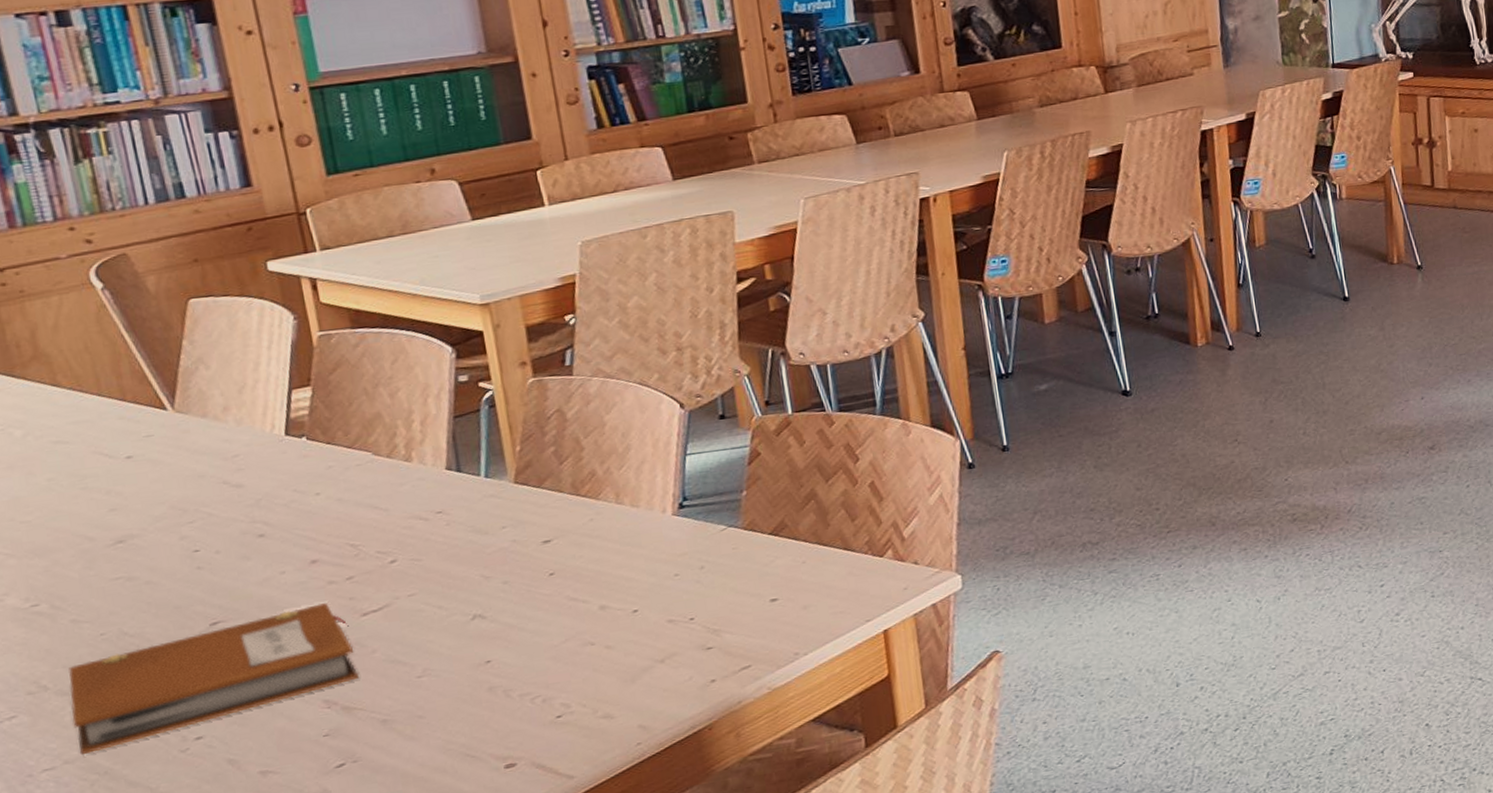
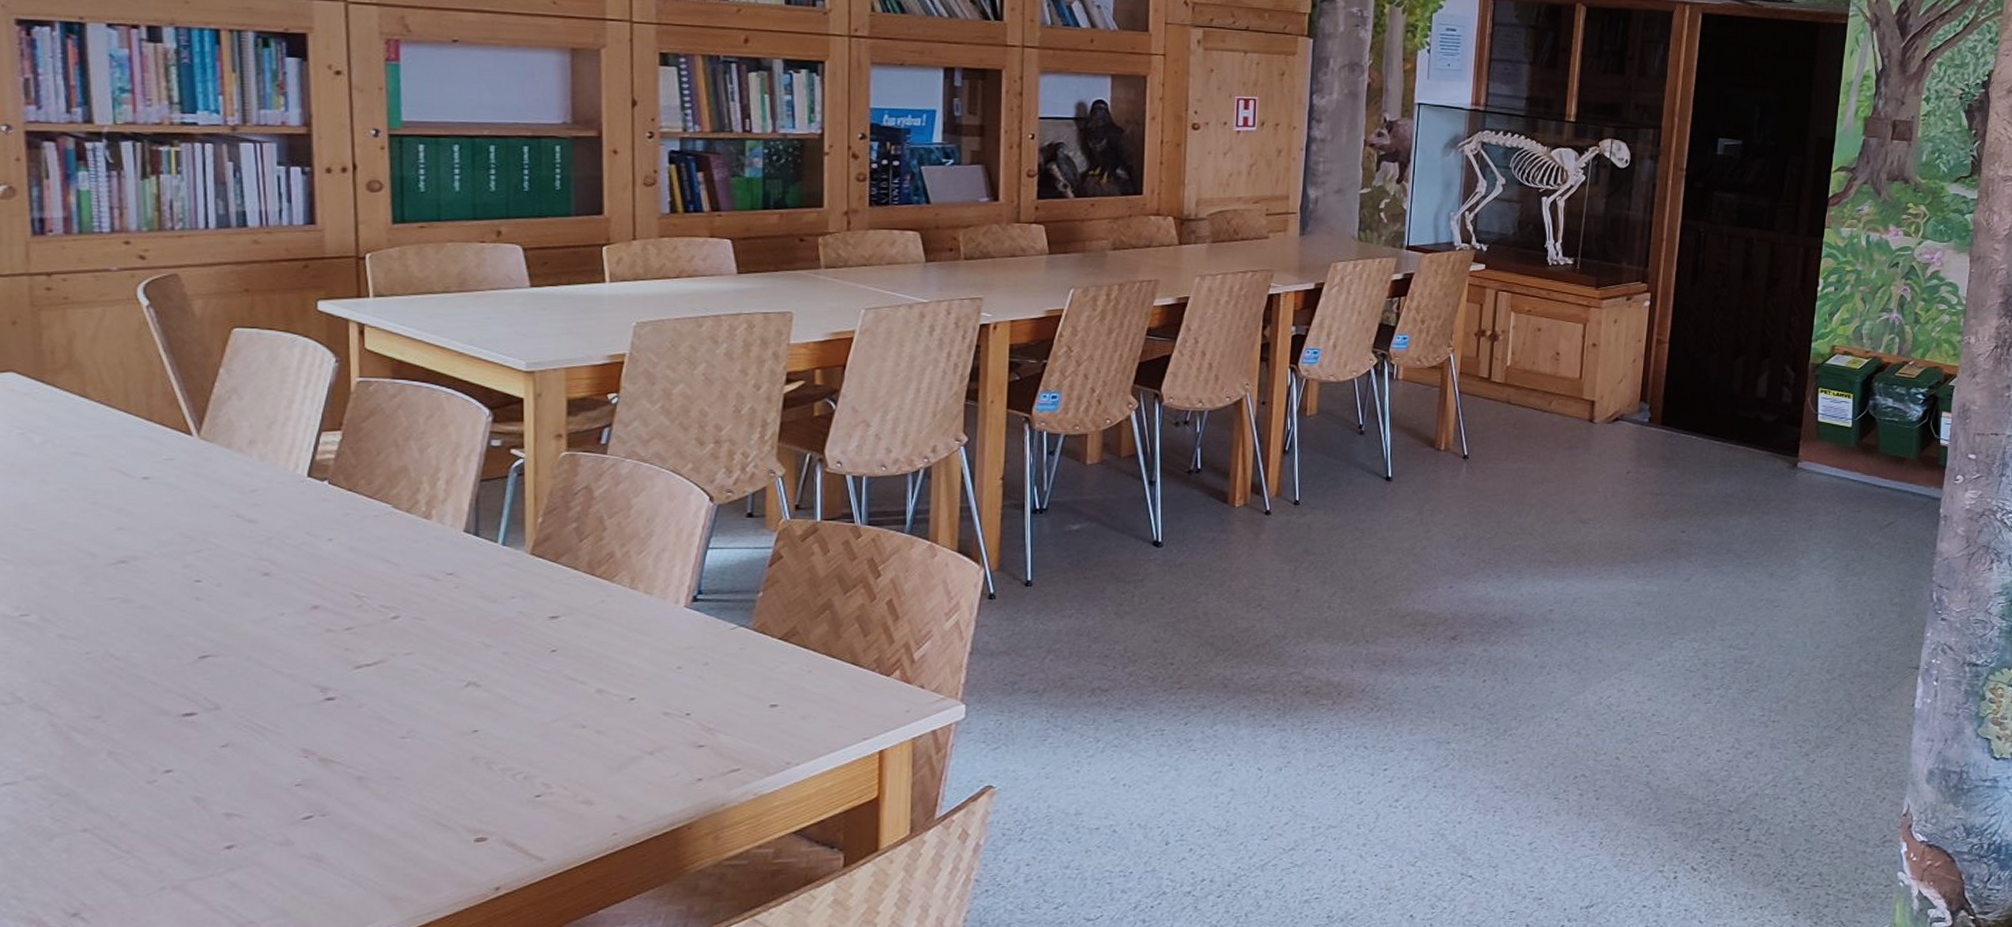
notebook: present [68,603,359,756] -> none [42,651,342,774]

